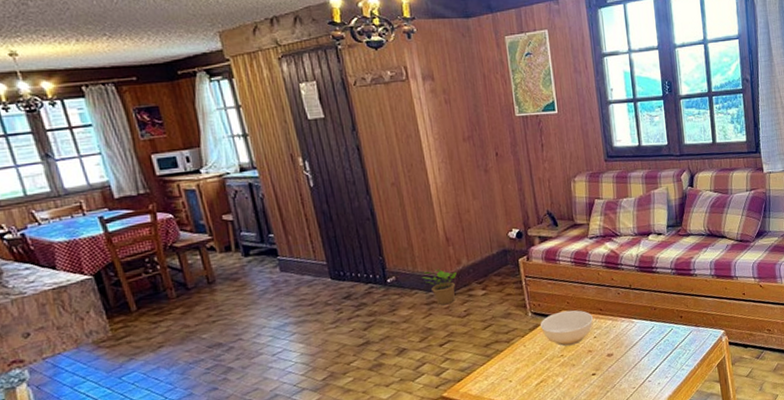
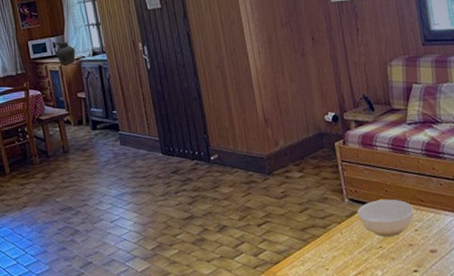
ceramic jug: none [186,155,218,184] -> present [53,41,76,66]
potted plant: present [422,268,457,305] -> none [242,148,274,185]

